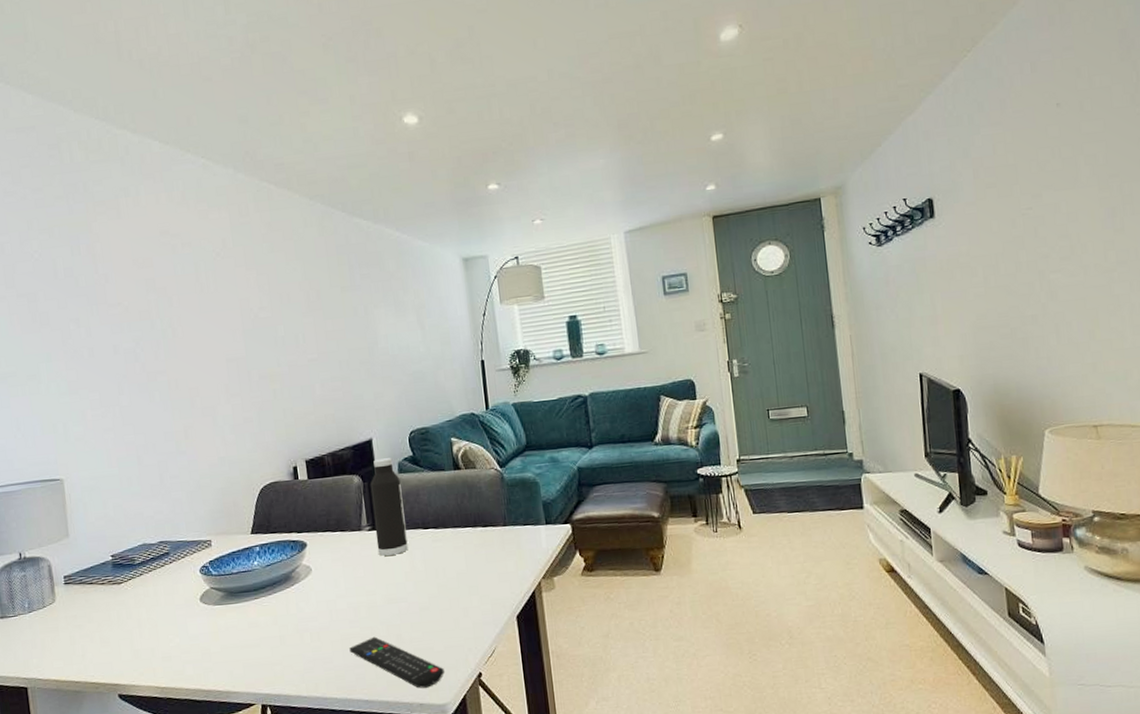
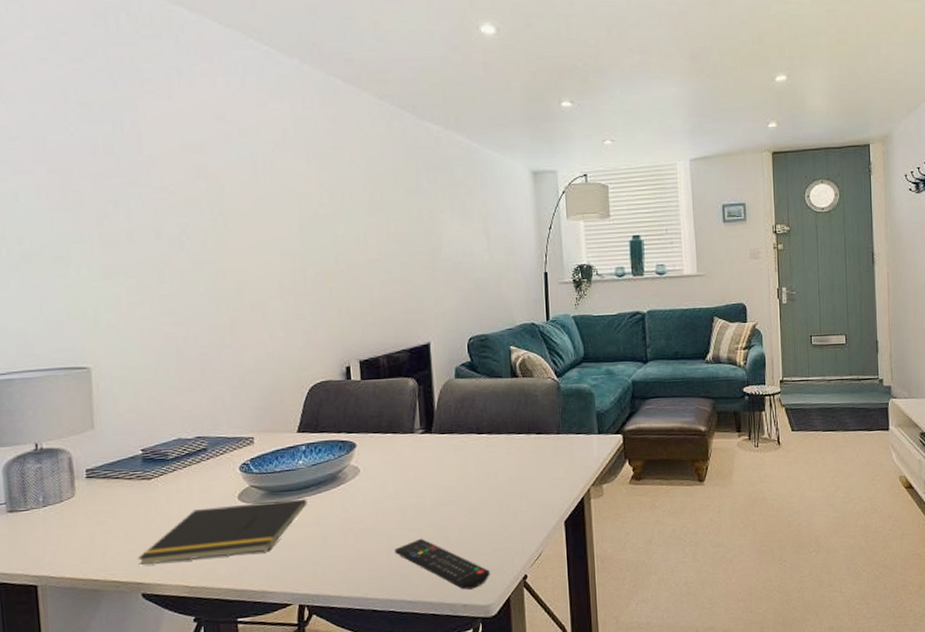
notepad: none [112,599,264,667] -> present [137,498,307,565]
water bottle: present [370,458,408,556] -> none [425,363,461,459]

